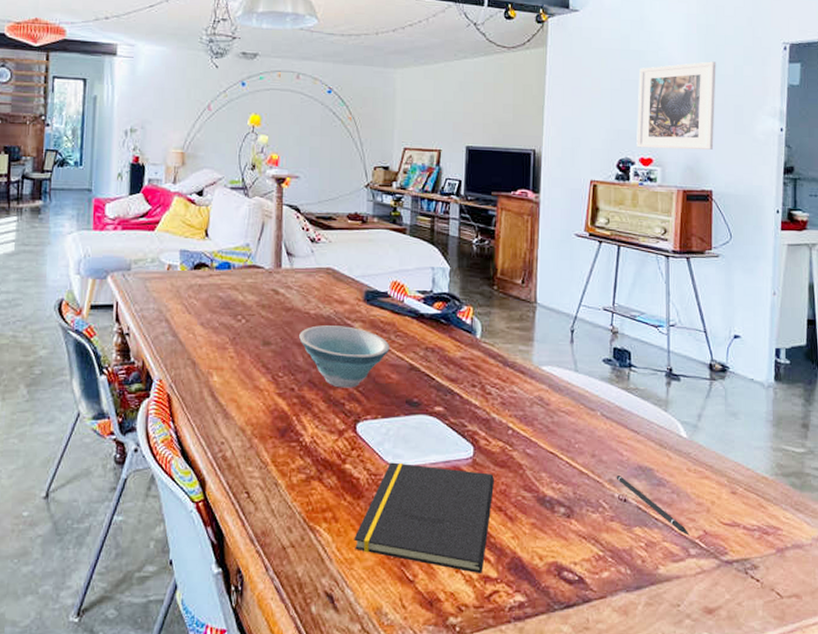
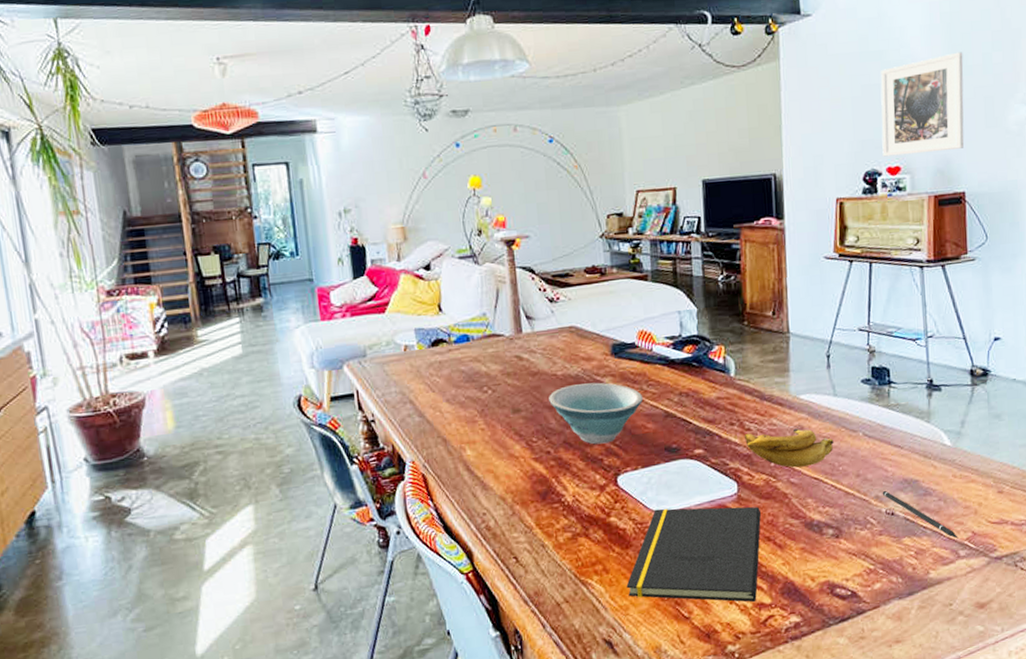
banana: none [485,397,572,439] -> present [745,428,834,468]

